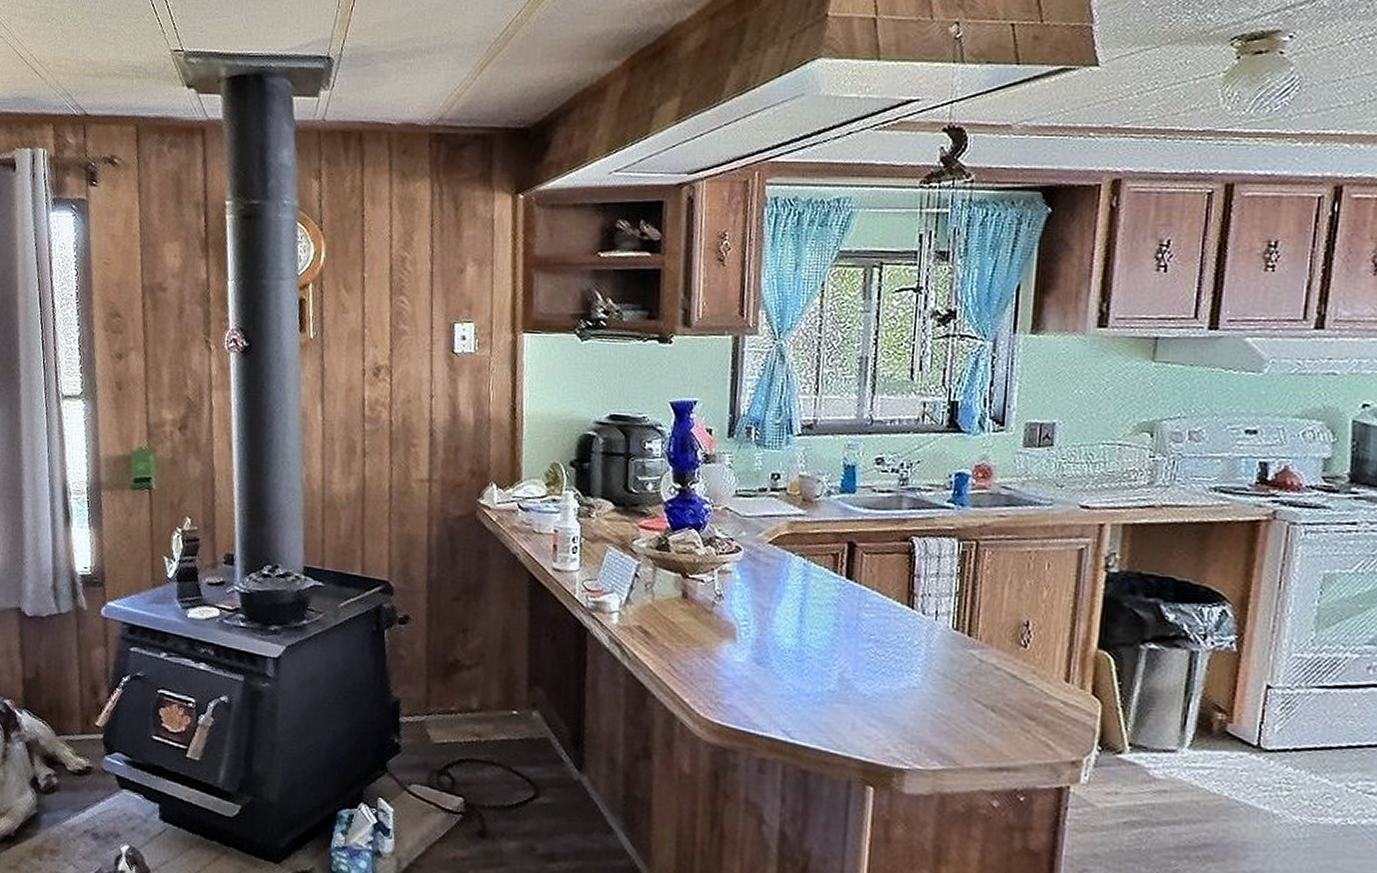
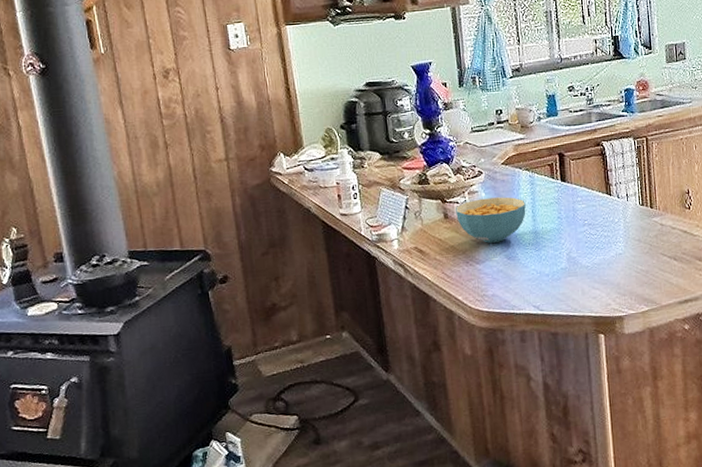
cereal bowl: none [698,581,793,641] -> present [456,197,526,243]

